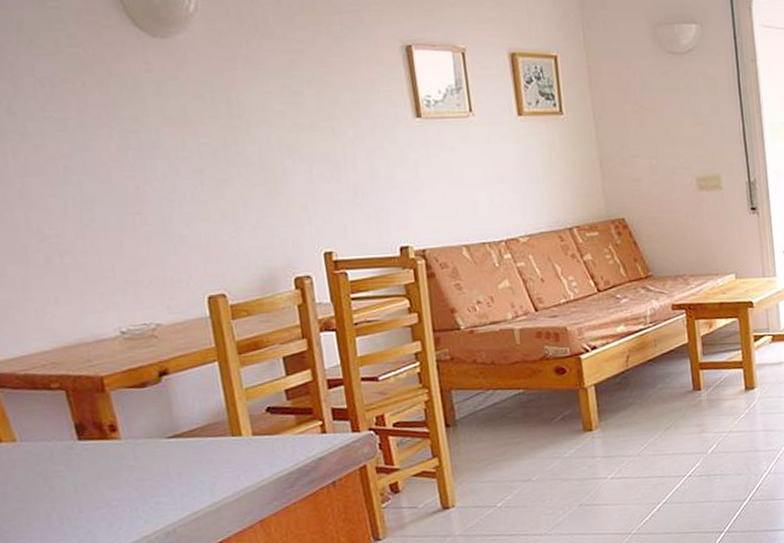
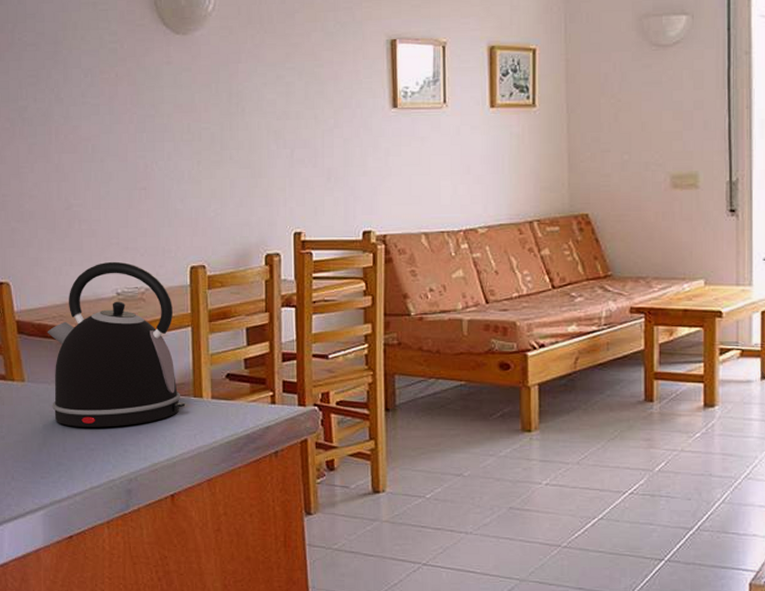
kettle: none [37,296,223,485] -> present [47,261,186,427]

